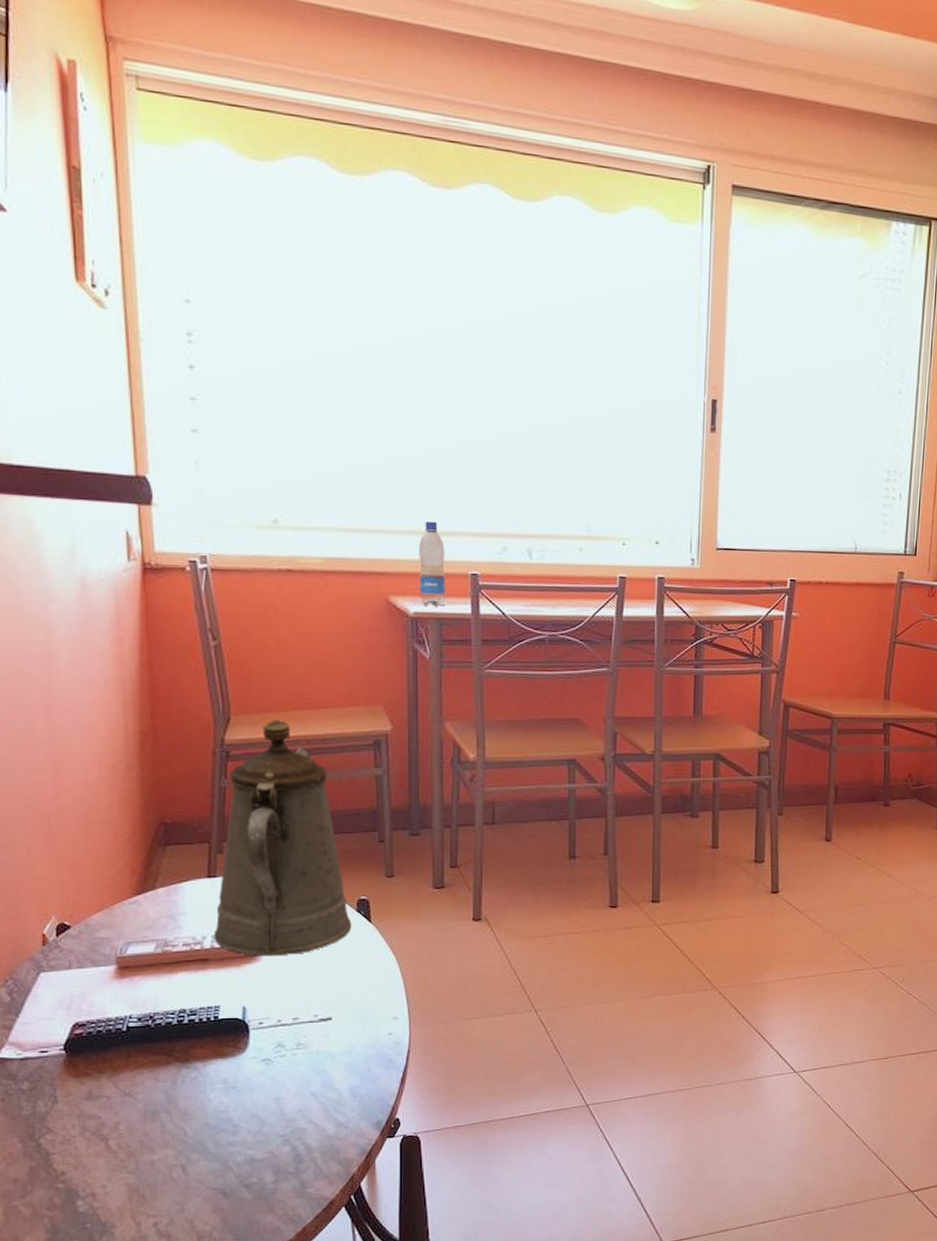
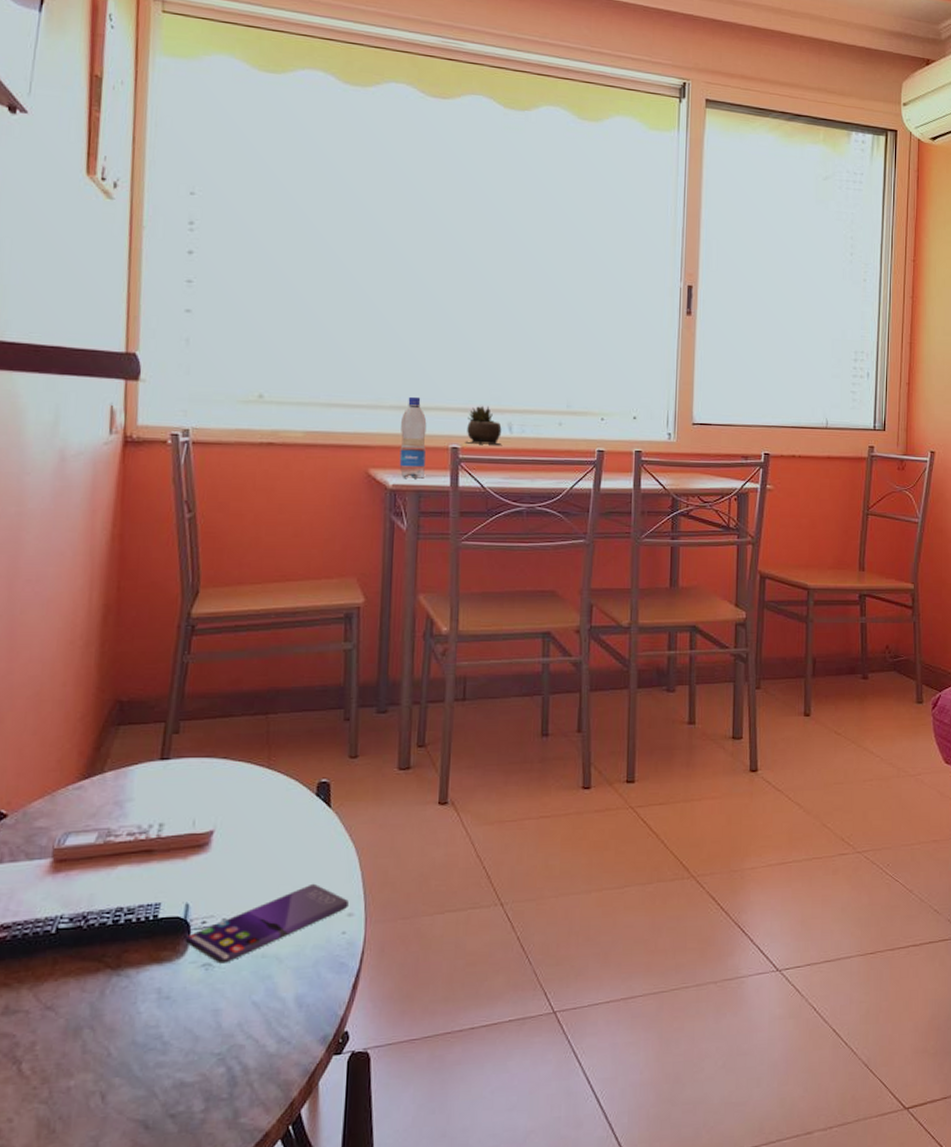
coffee pot: present [213,720,352,957] -> none [161,592,310,847]
smartphone: none [245,990,393,1059] -> present [185,883,349,964]
succulent plant: none [485,530,521,571] -> present [465,405,502,445]

